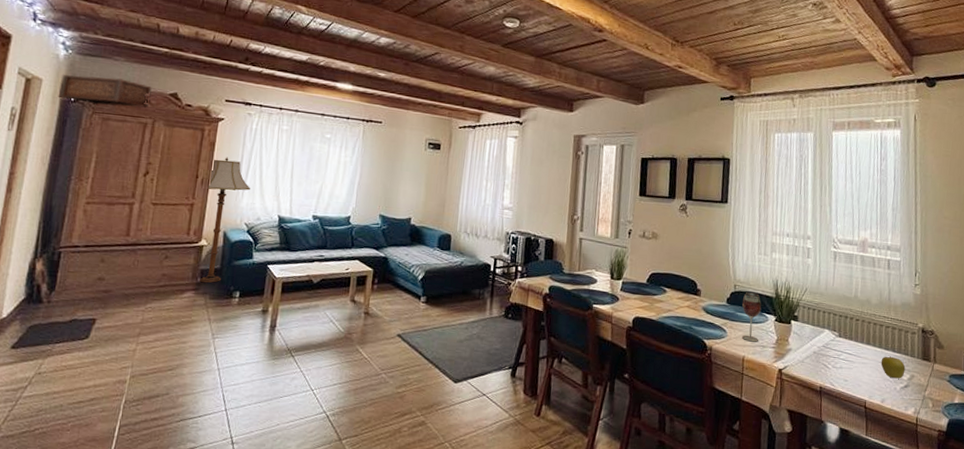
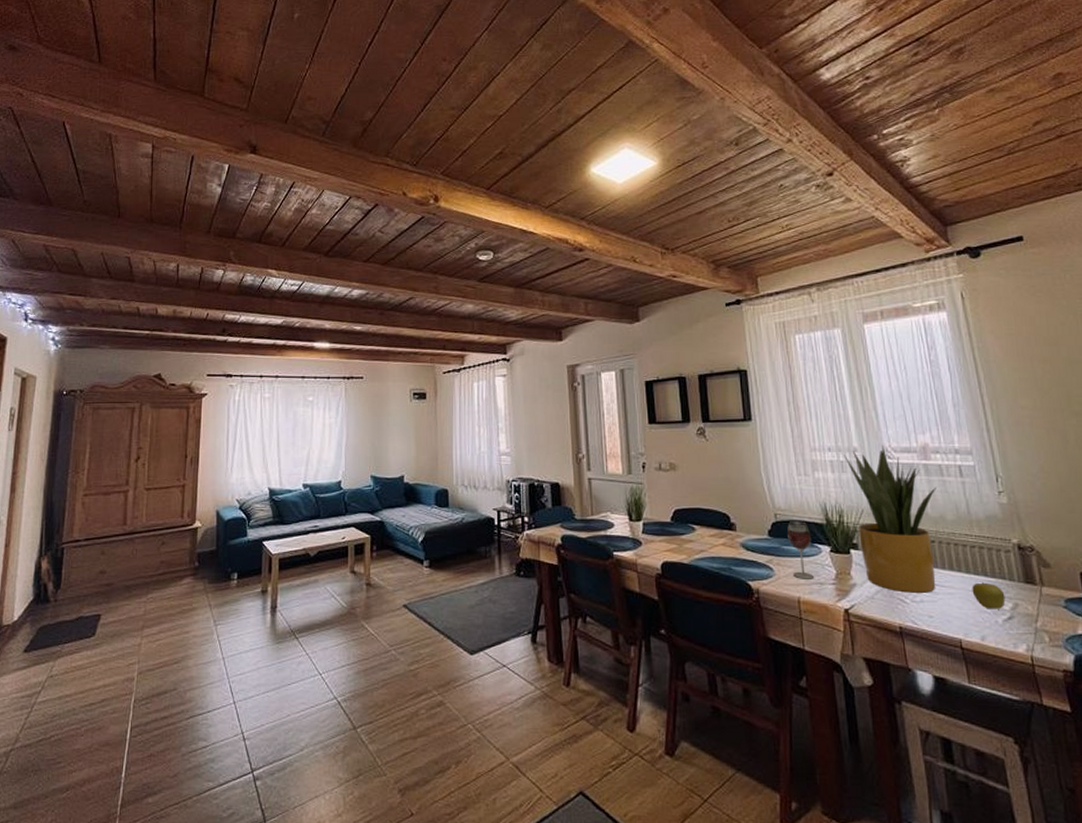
decorative box: present [59,75,152,109] -> none [52,366,137,395]
floor lamp: present [199,156,251,283] -> none [197,432,240,567]
planter: none [799,236,868,361] -> present [844,445,936,593]

